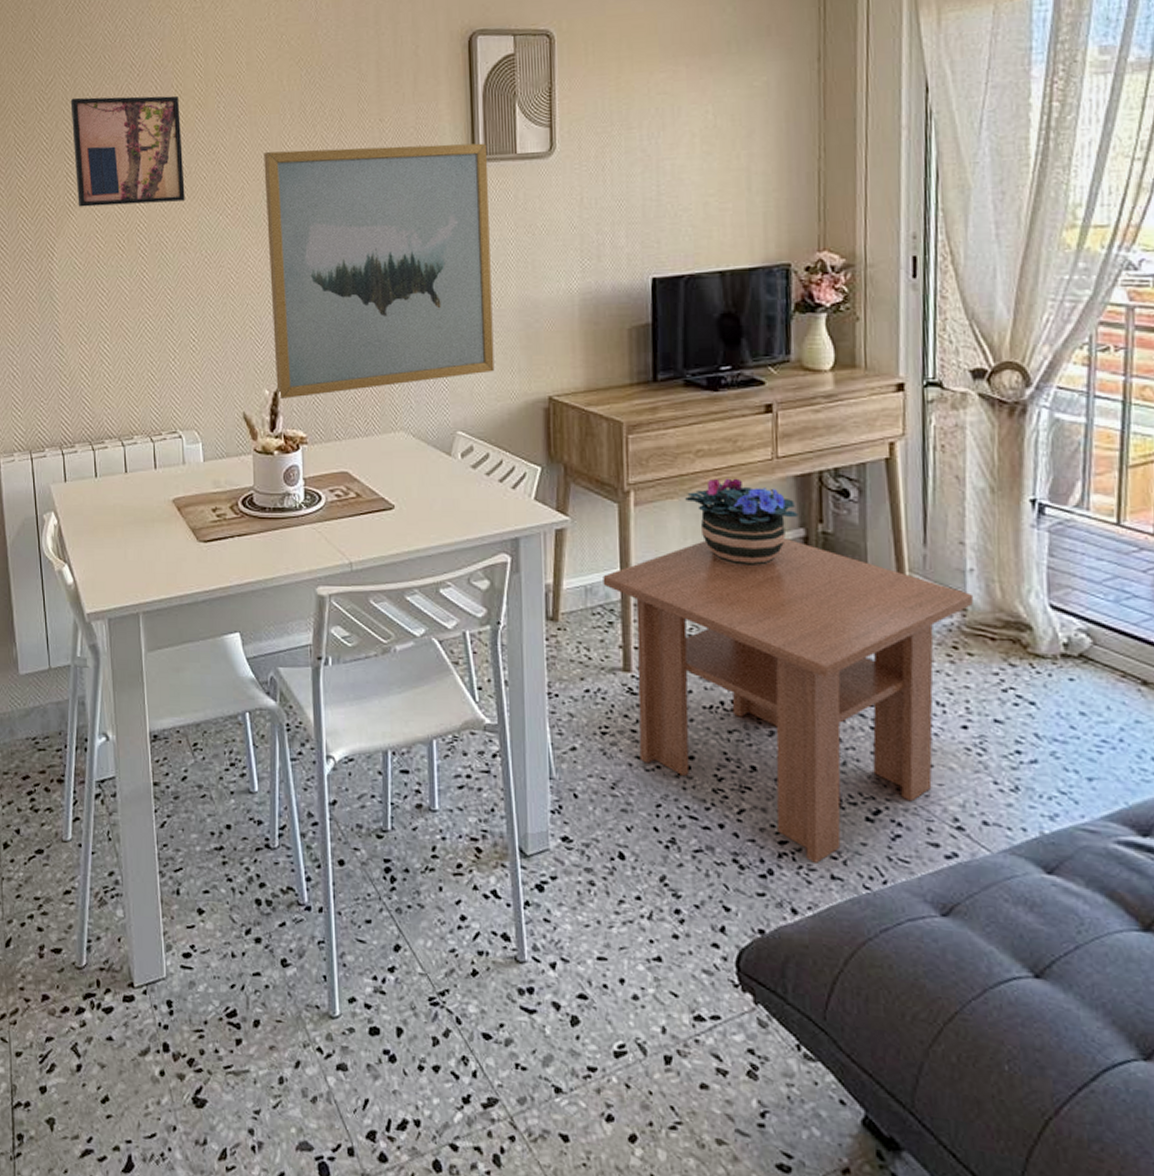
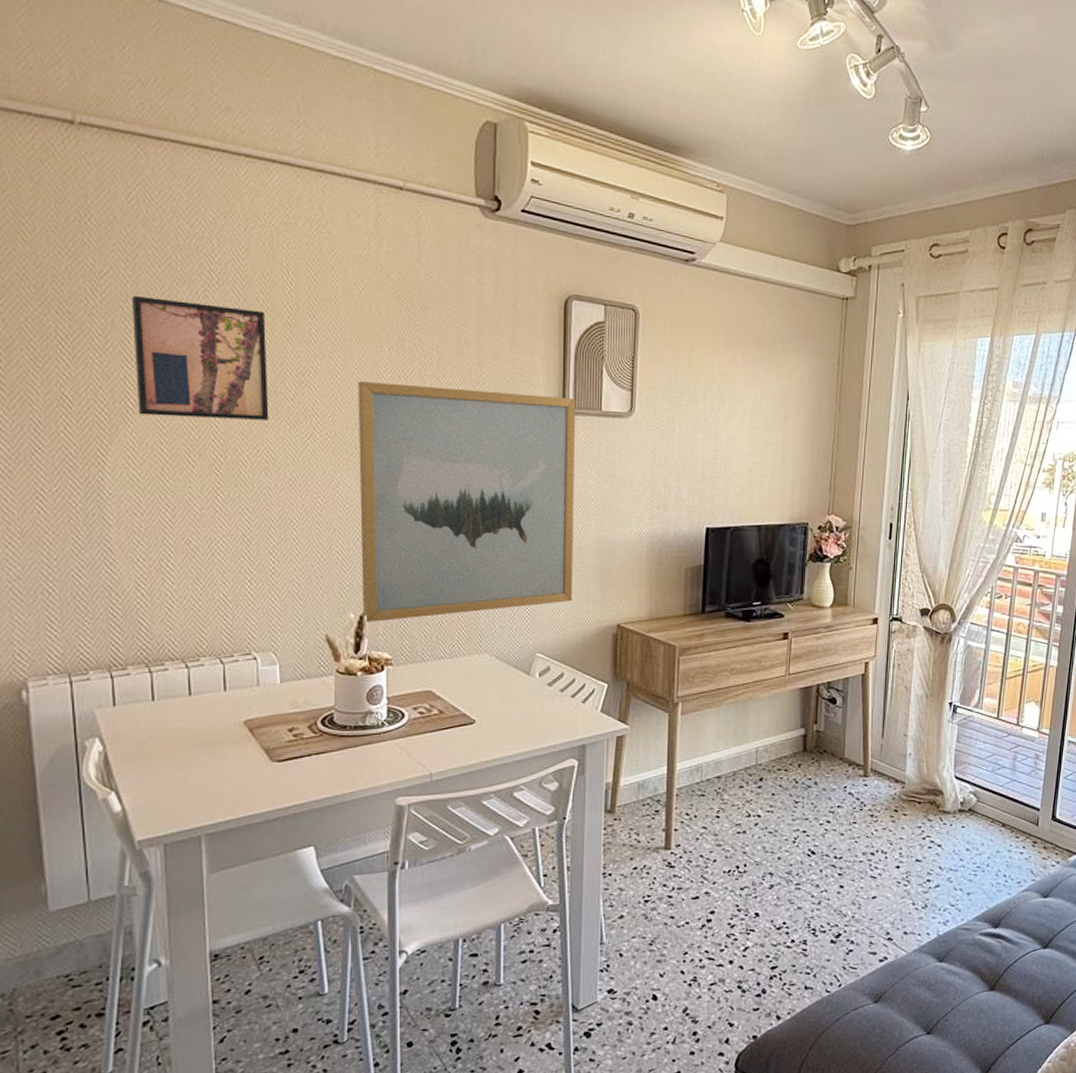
coffee table: present [603,539,974,863] -> none [653,737,910,980]
potted flower: present [685,478,798,567] -> none [721,691,801,760]

